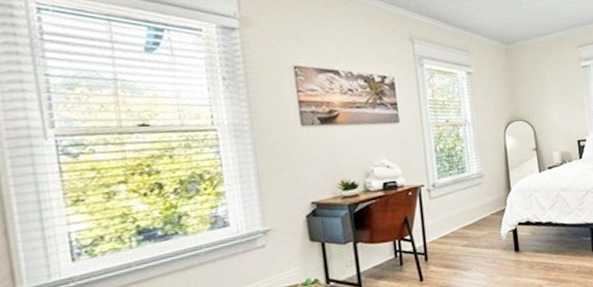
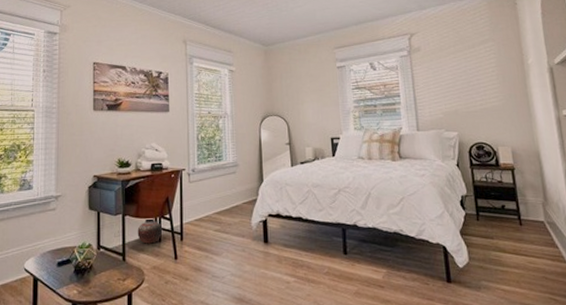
vase: none [373,242,404,270] -> present [137,218,163,244]

